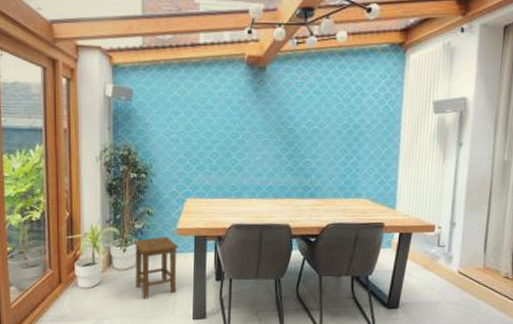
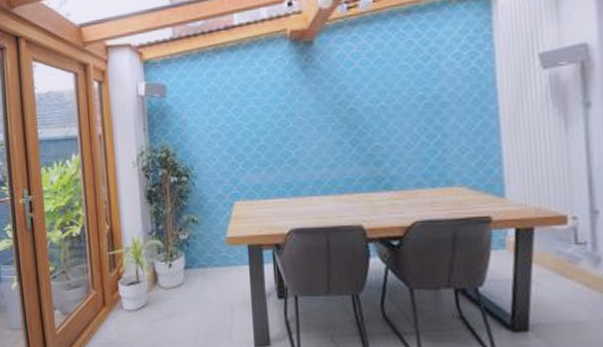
stool: present [134,236,179,299] -> none [179,247,233,323]

